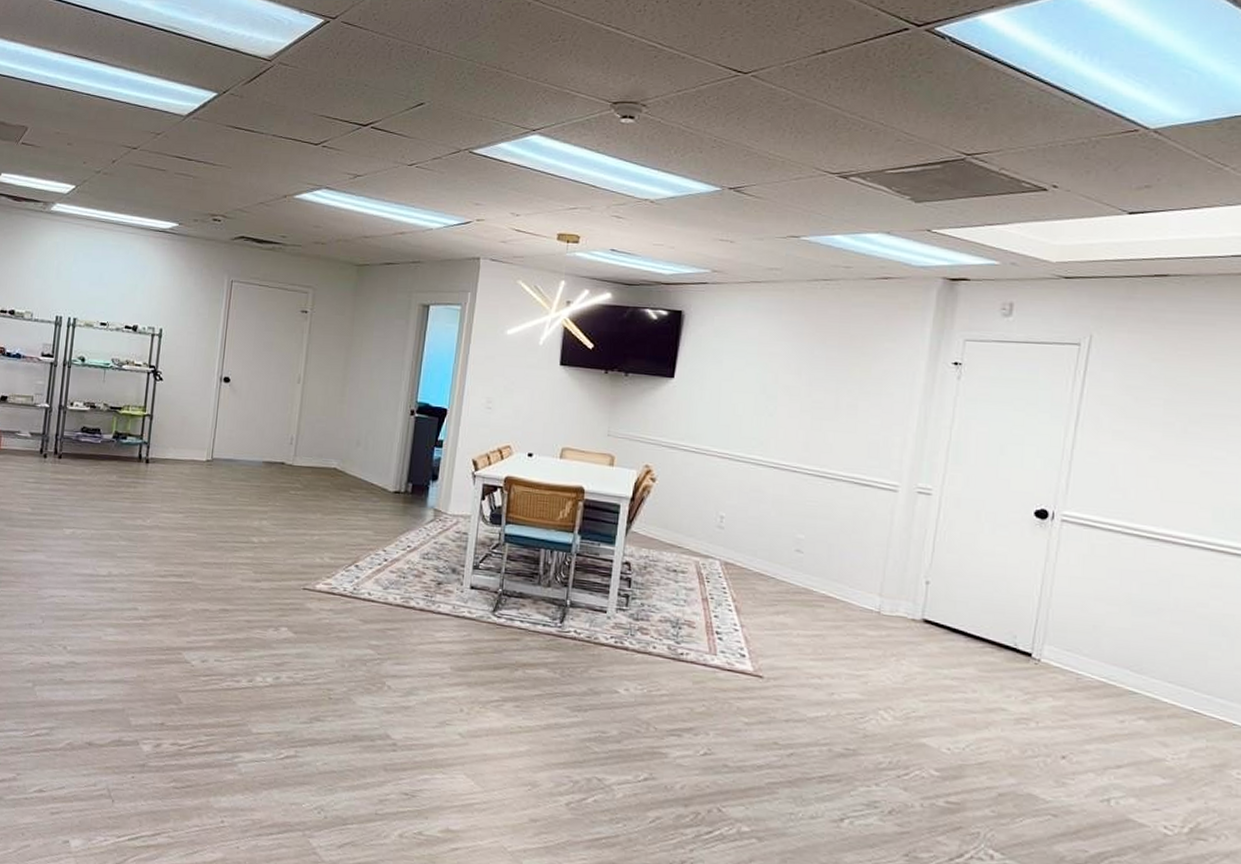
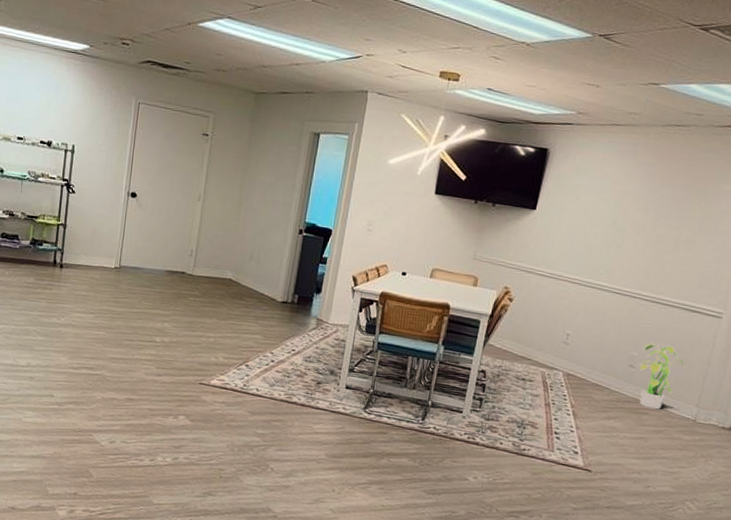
potted plant: none [807,522,861,601] -> present [639,342,685,410]

